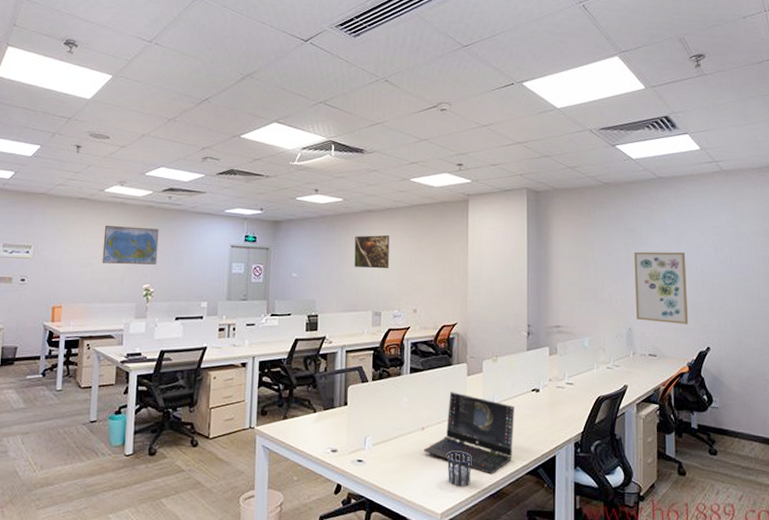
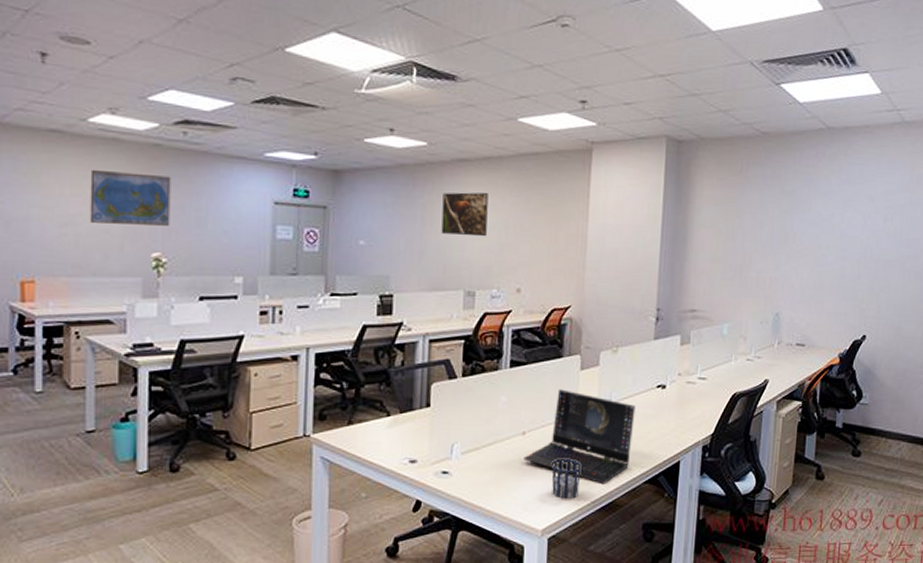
wall art: present [634,251,689,324] -> none [786,220,850,309]

